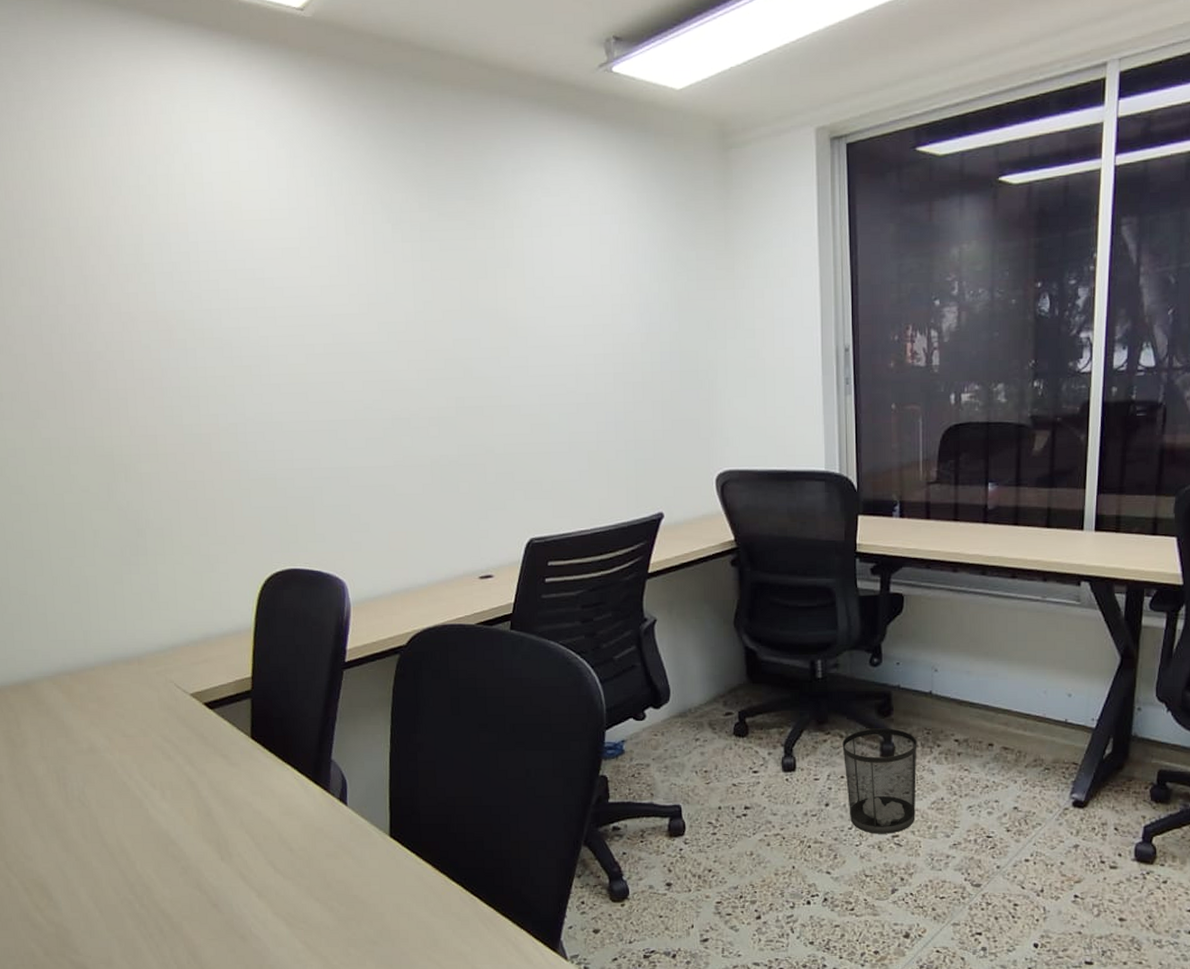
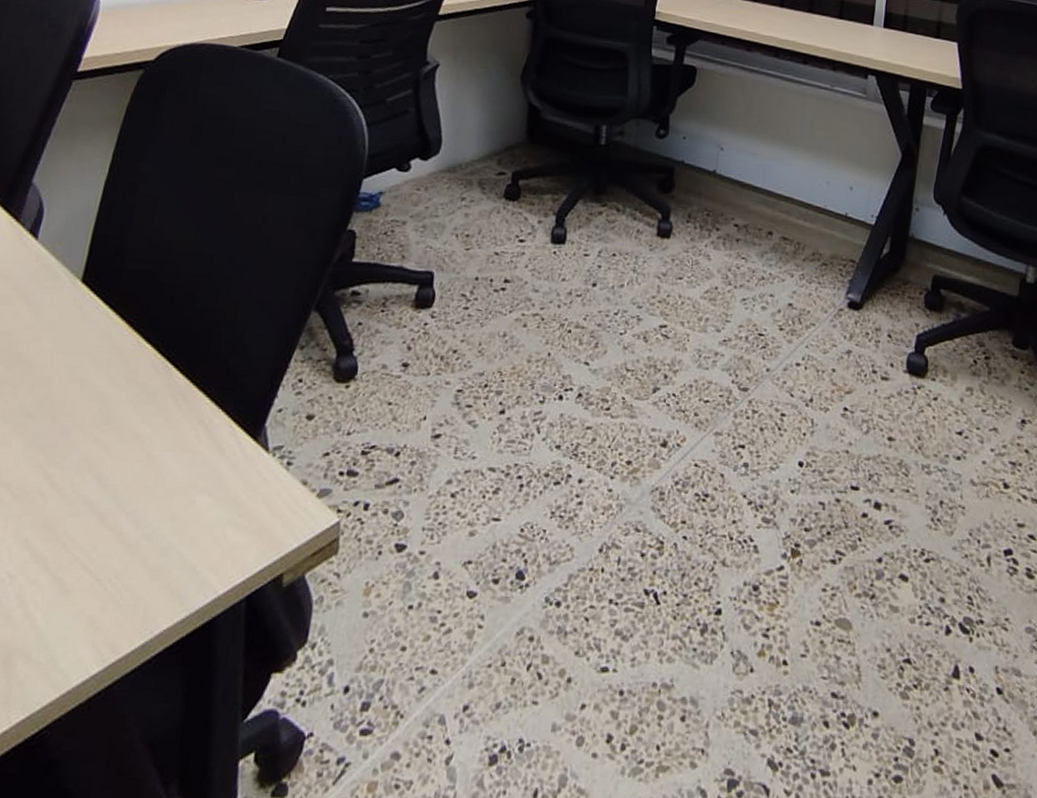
waste bin: present [842,728,917,834] -> none [617,204,696,324]

